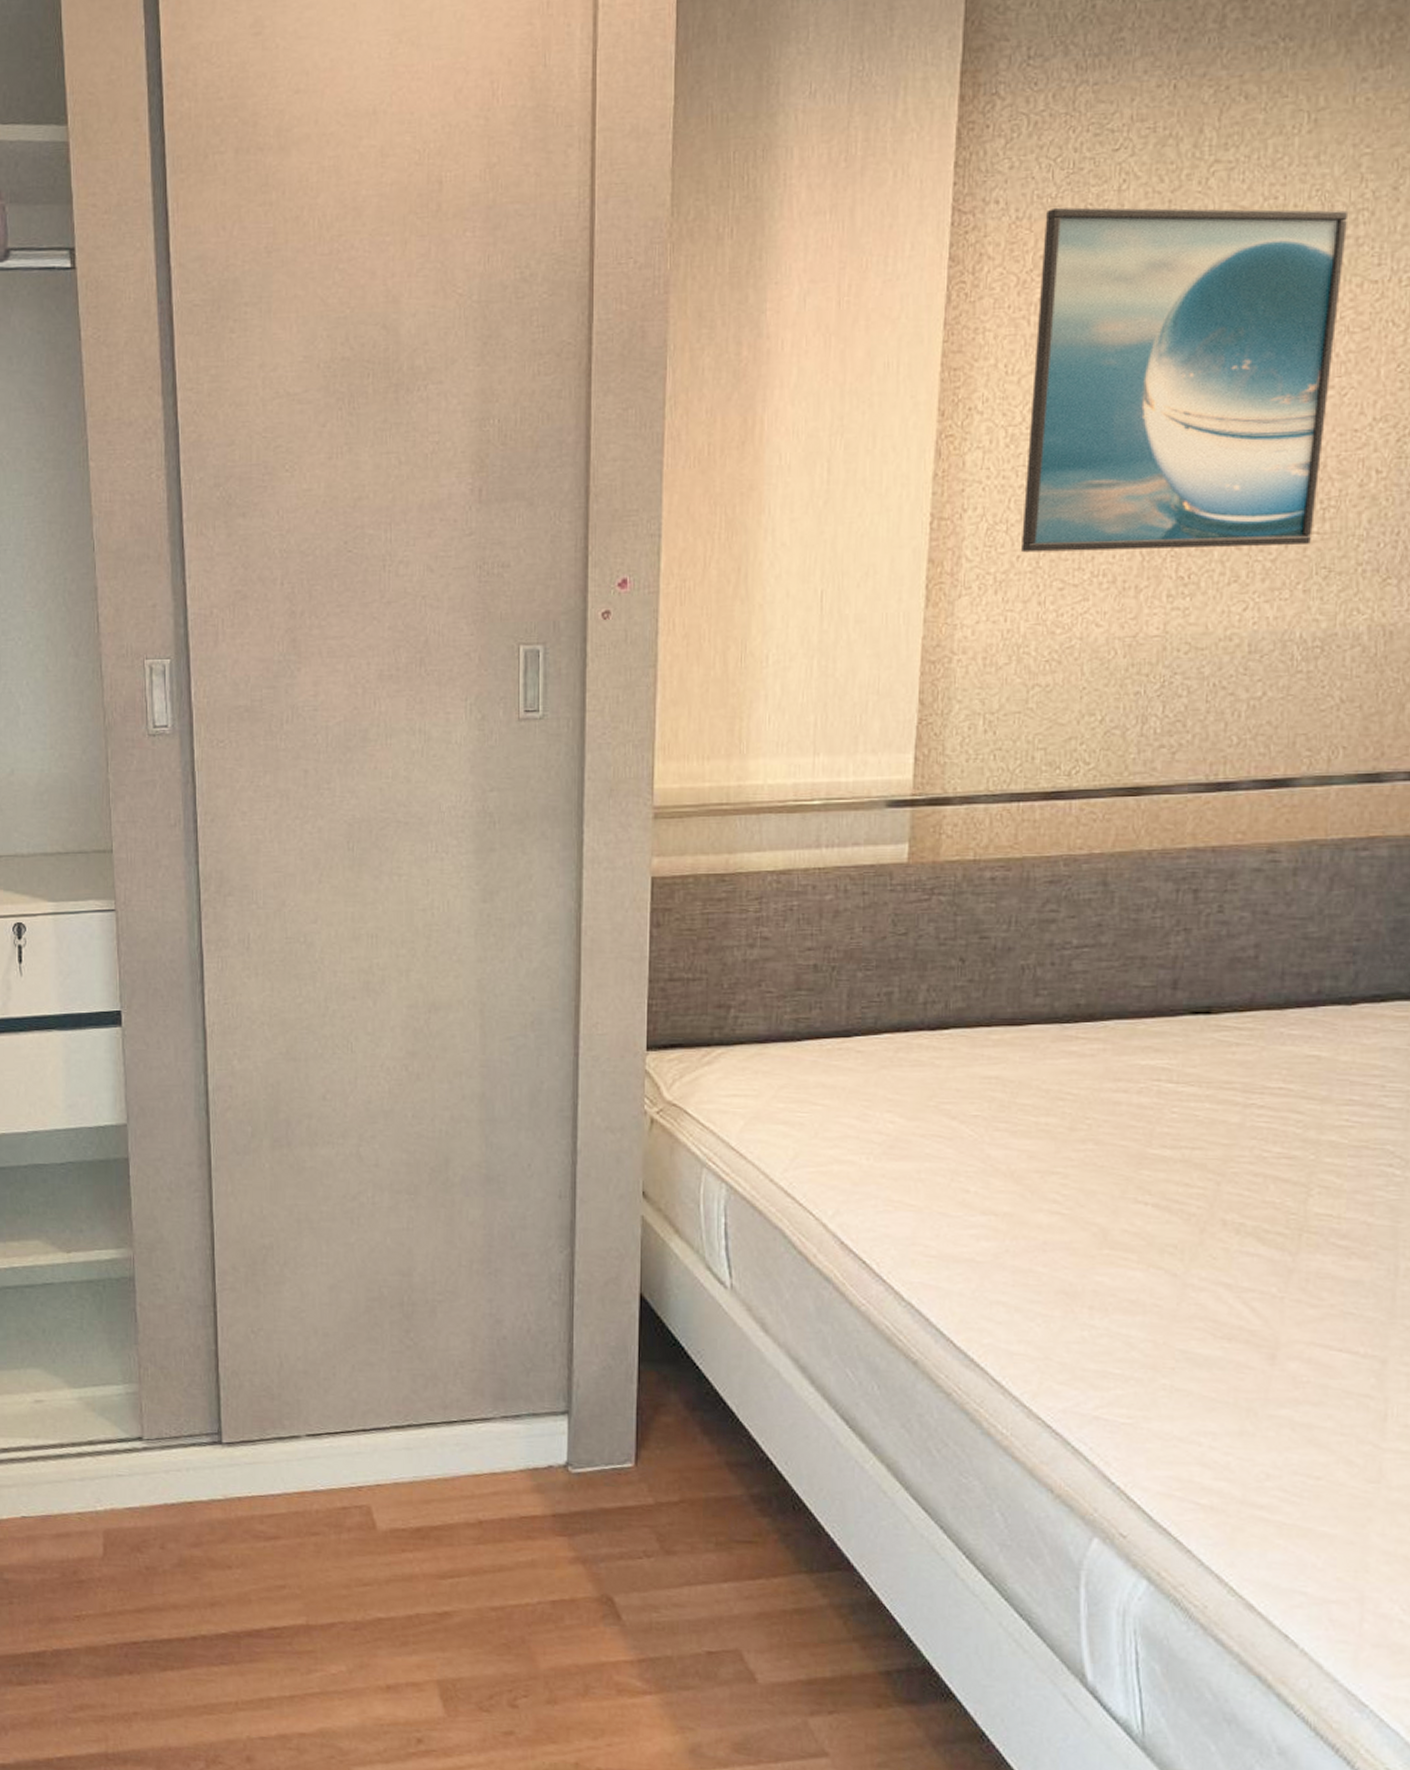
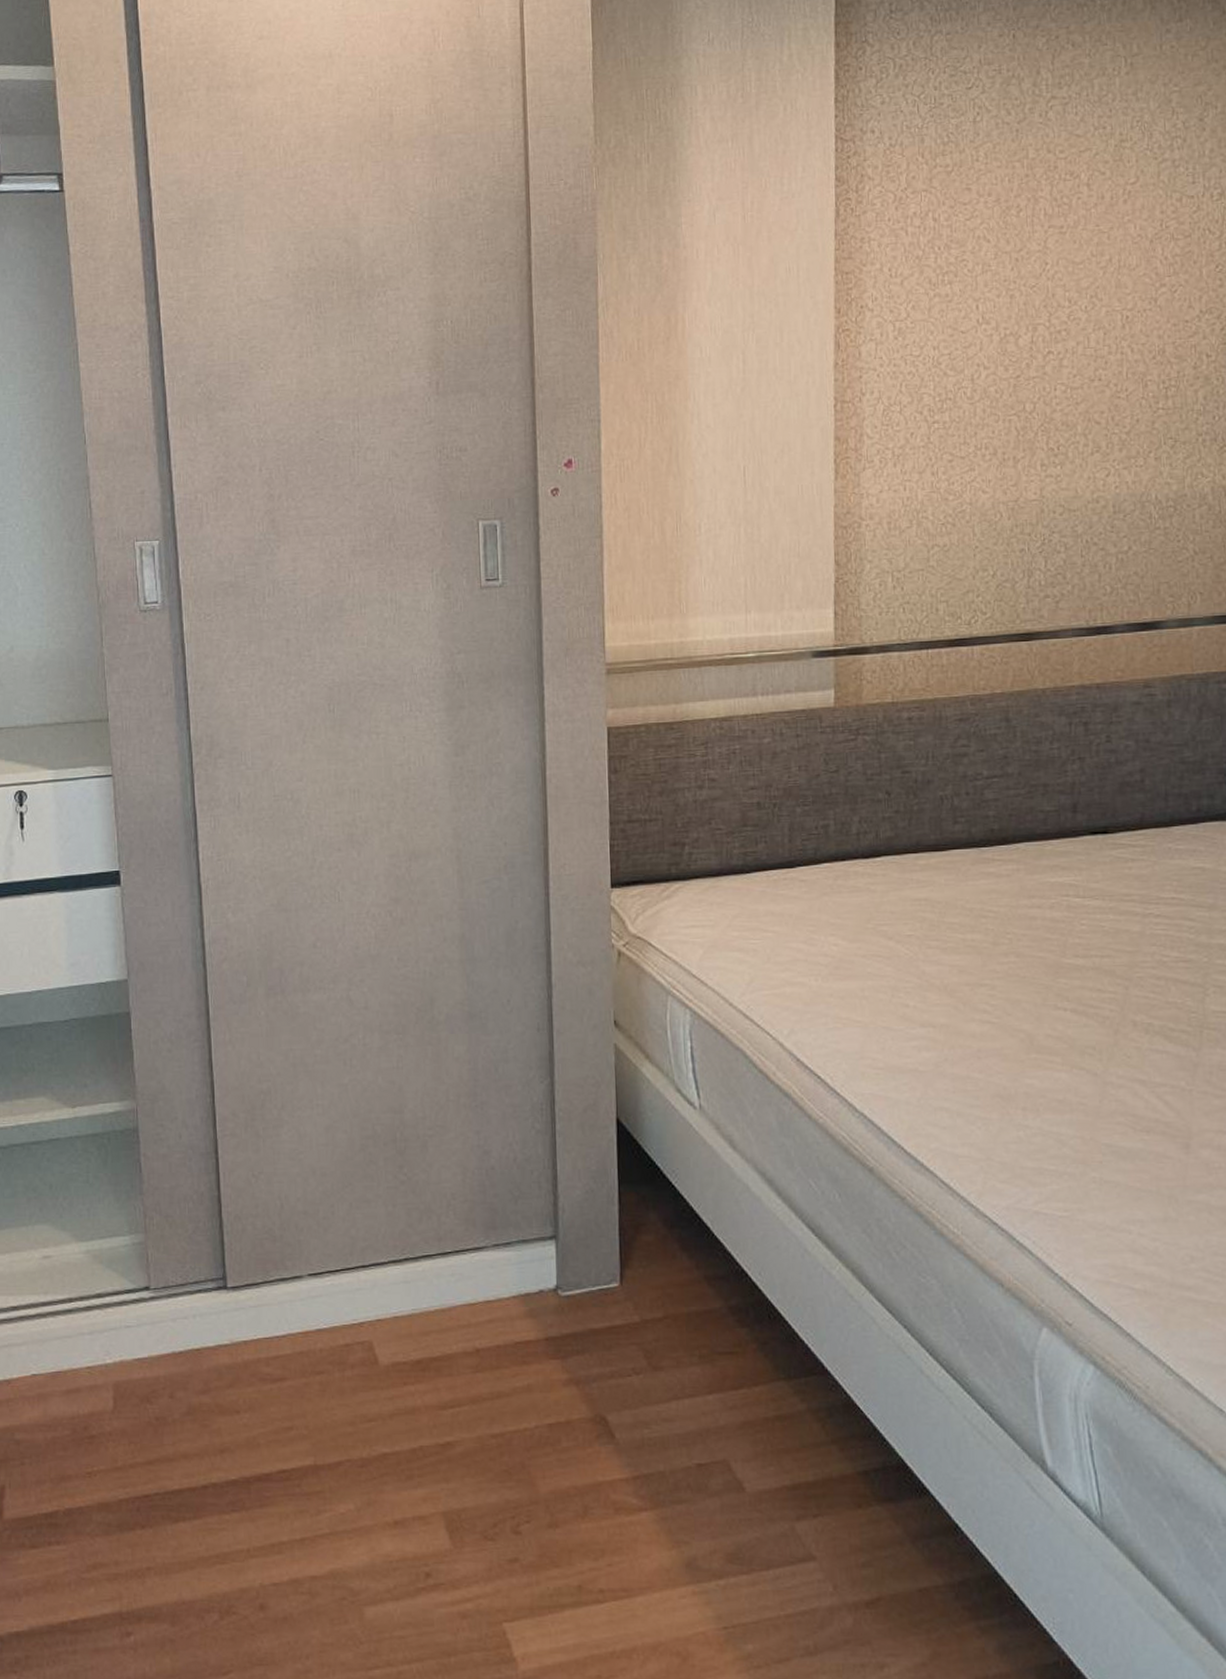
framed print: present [1020,207,1349,553] -> none [913,136,1165,430]

